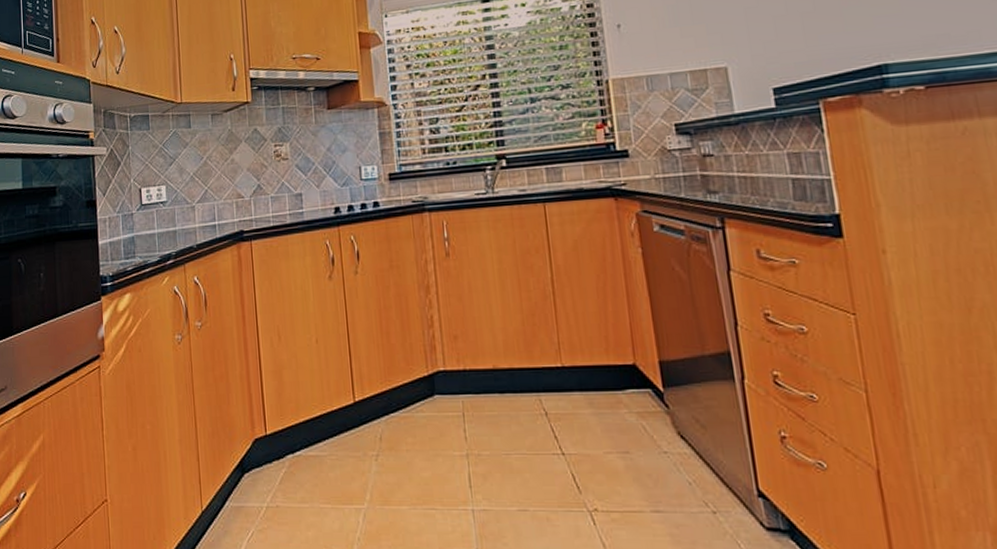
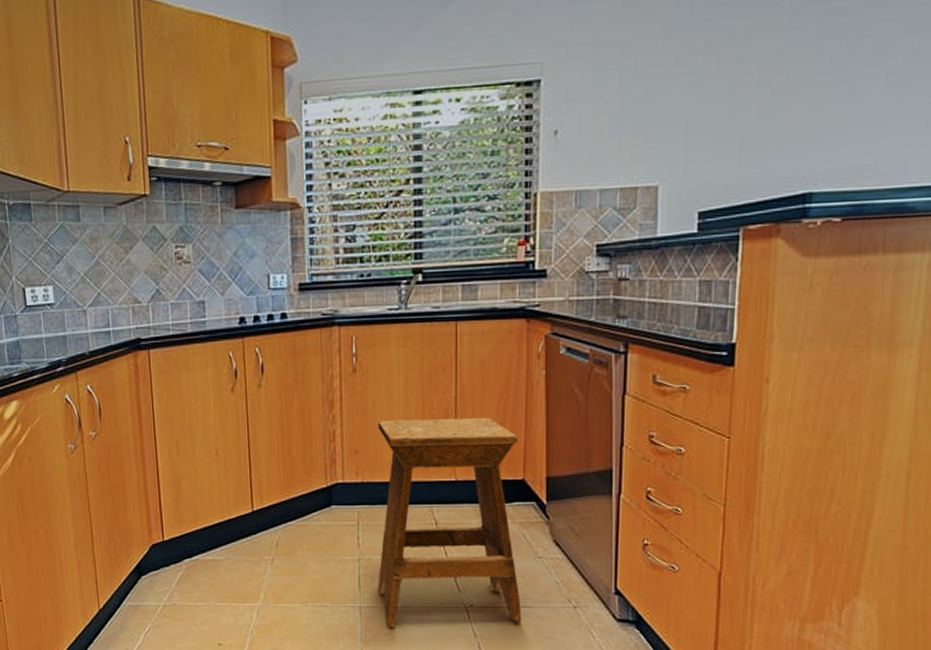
stool: none [474,299,655,535] -> present [377,417,522,627]

